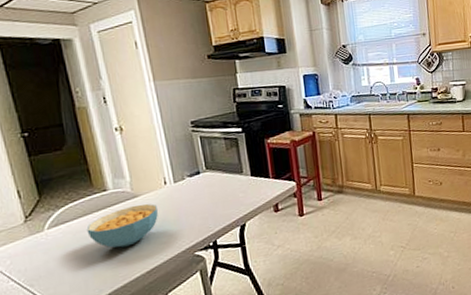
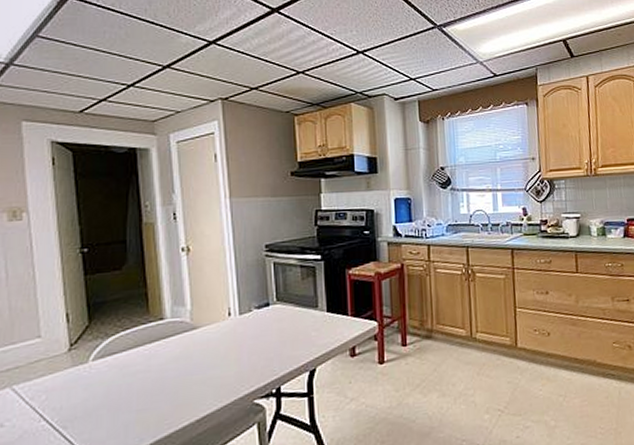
cereal bowl: present [86,204,158,248] -> none [135,337,217,389]

